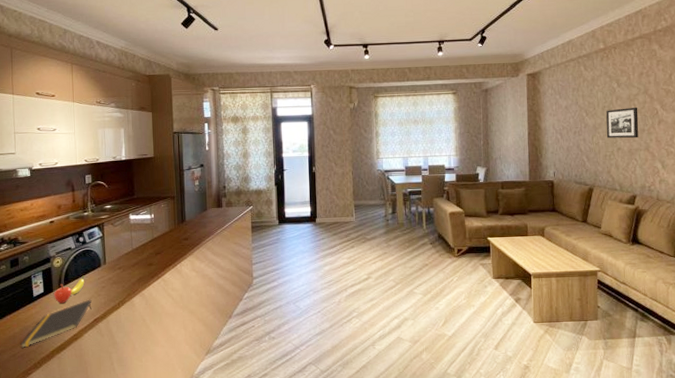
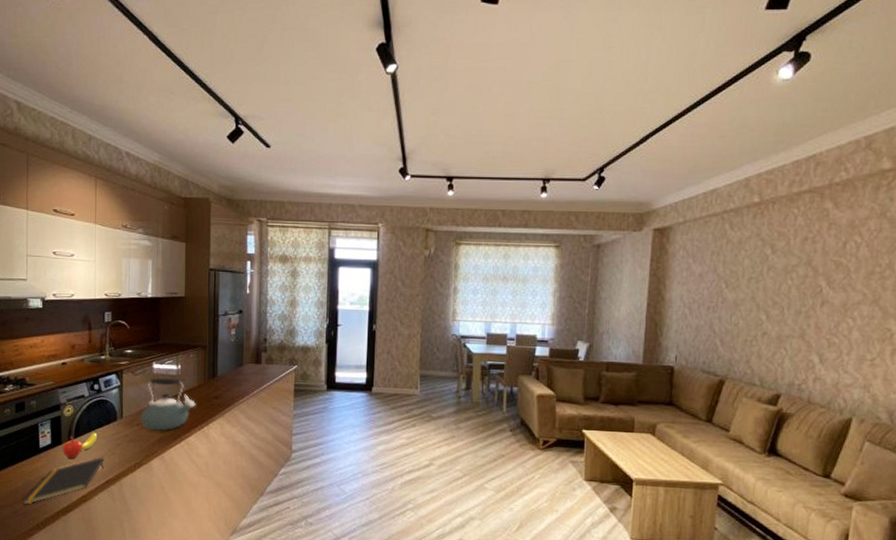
kettle: none [121,225,169,272] -> present [140,377,196,431]
picture frame: present [606,107,639,139] -> none [749,281,796,322]

